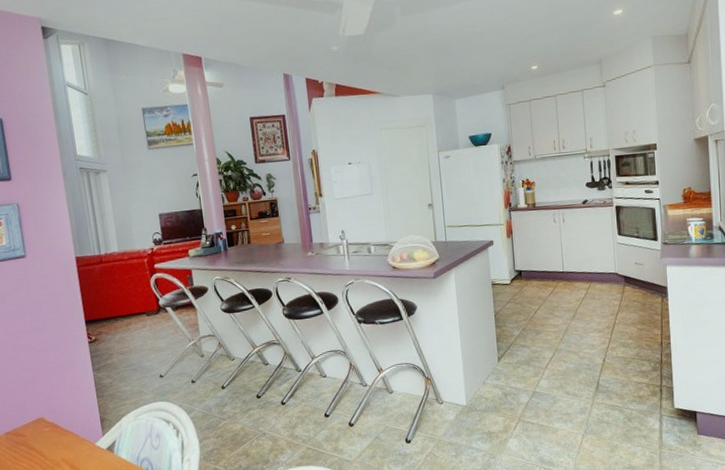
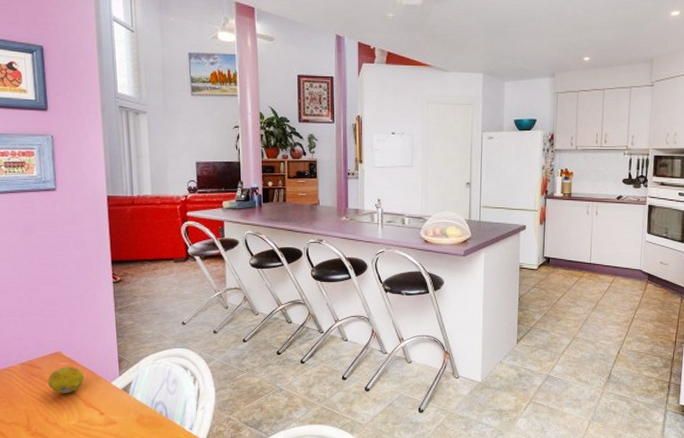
fruit: none [33,431,69,460] -> present [48,366,85,394]

